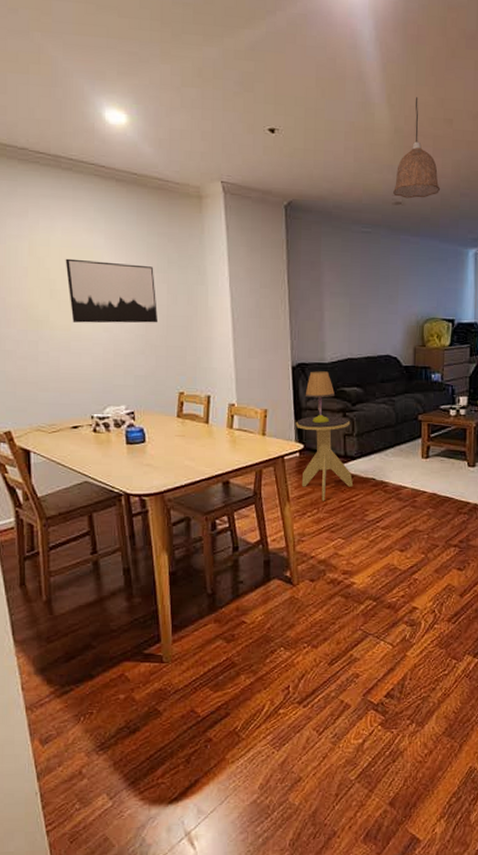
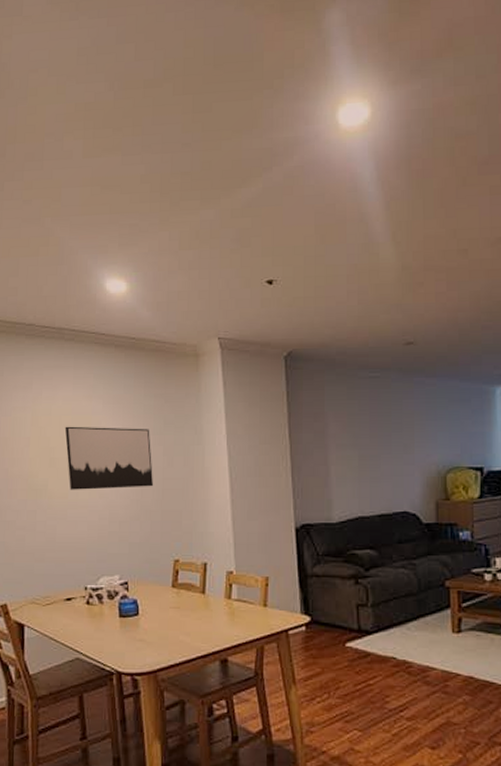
side table: present [295,416,354,501] -> none [300,583,370,684]
table lamp: present [305,371,335,423] -> none [310,532,344,592]
pendant lamp: present [393,97,441,199] -> none [403,231,458,338]

